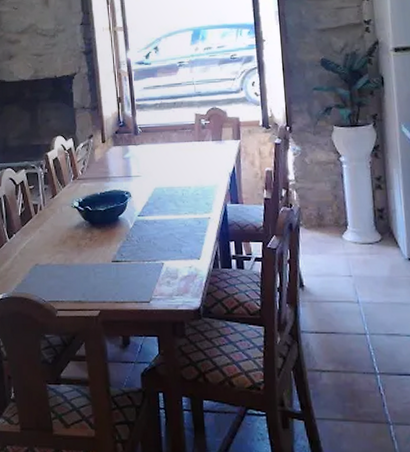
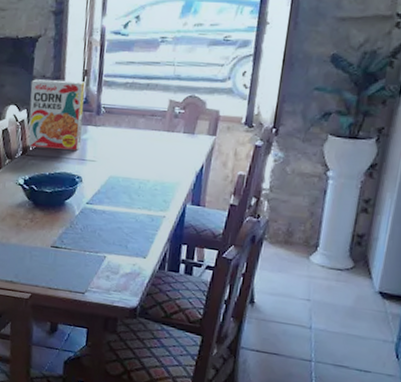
cereal box: none [73,108,125,172] -> present [28,79,85,151]

